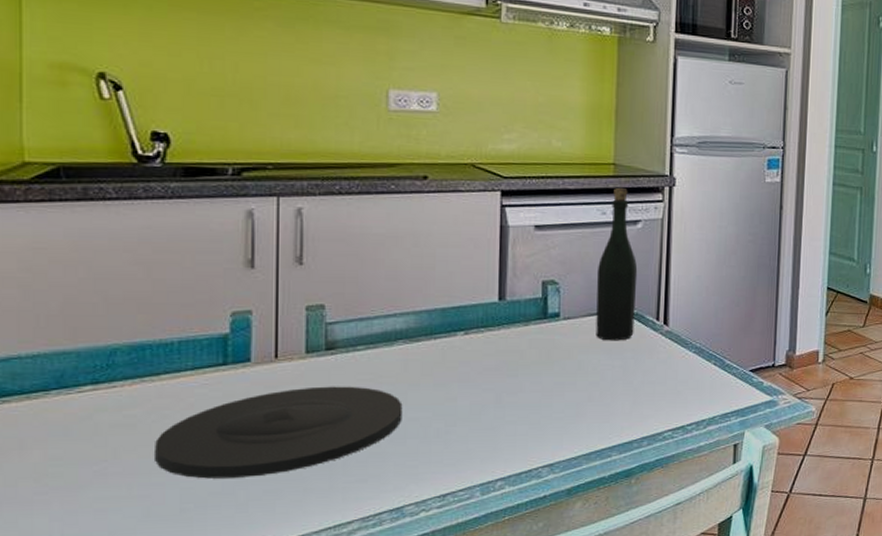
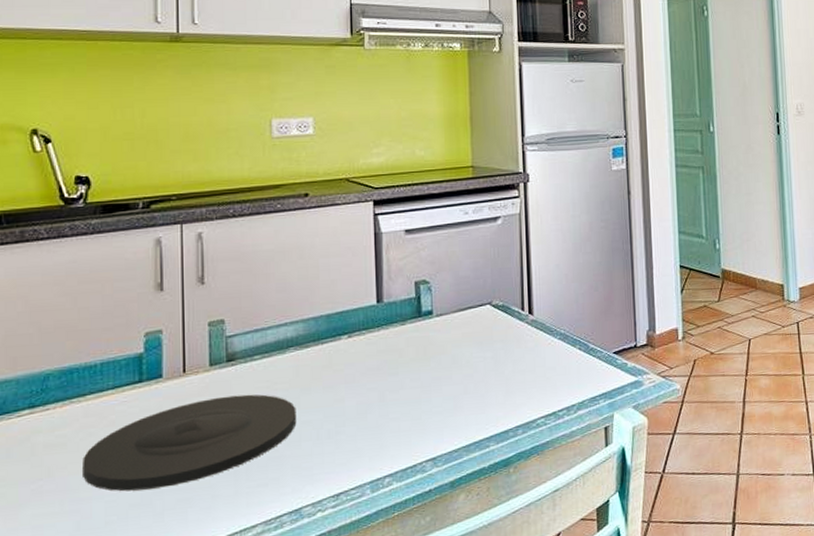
bottle: present [596,187,638,341] -> none [463,187,502,334]

